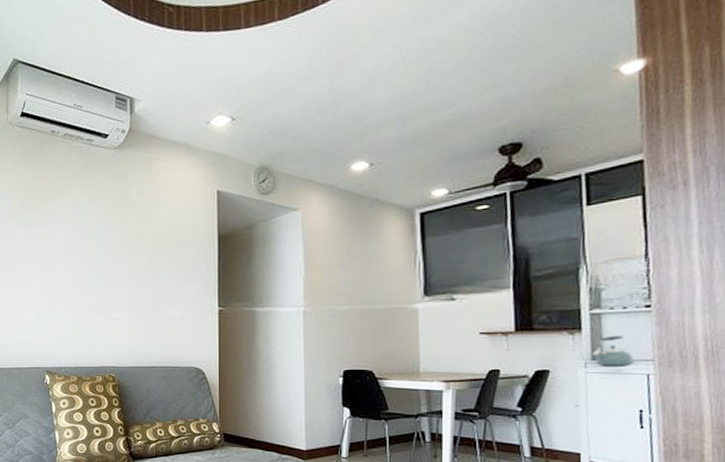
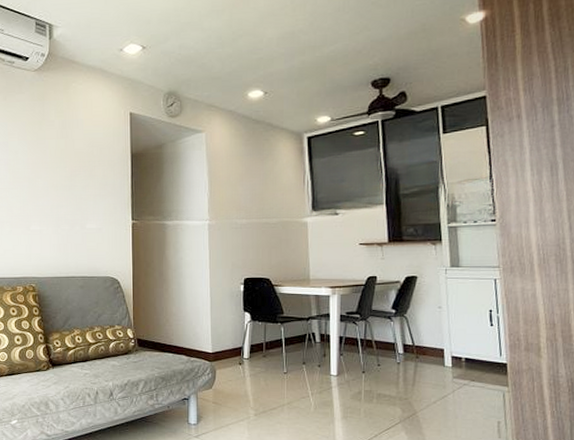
kettle: present [592,336,634,366] -> none [451,246,484,273]

